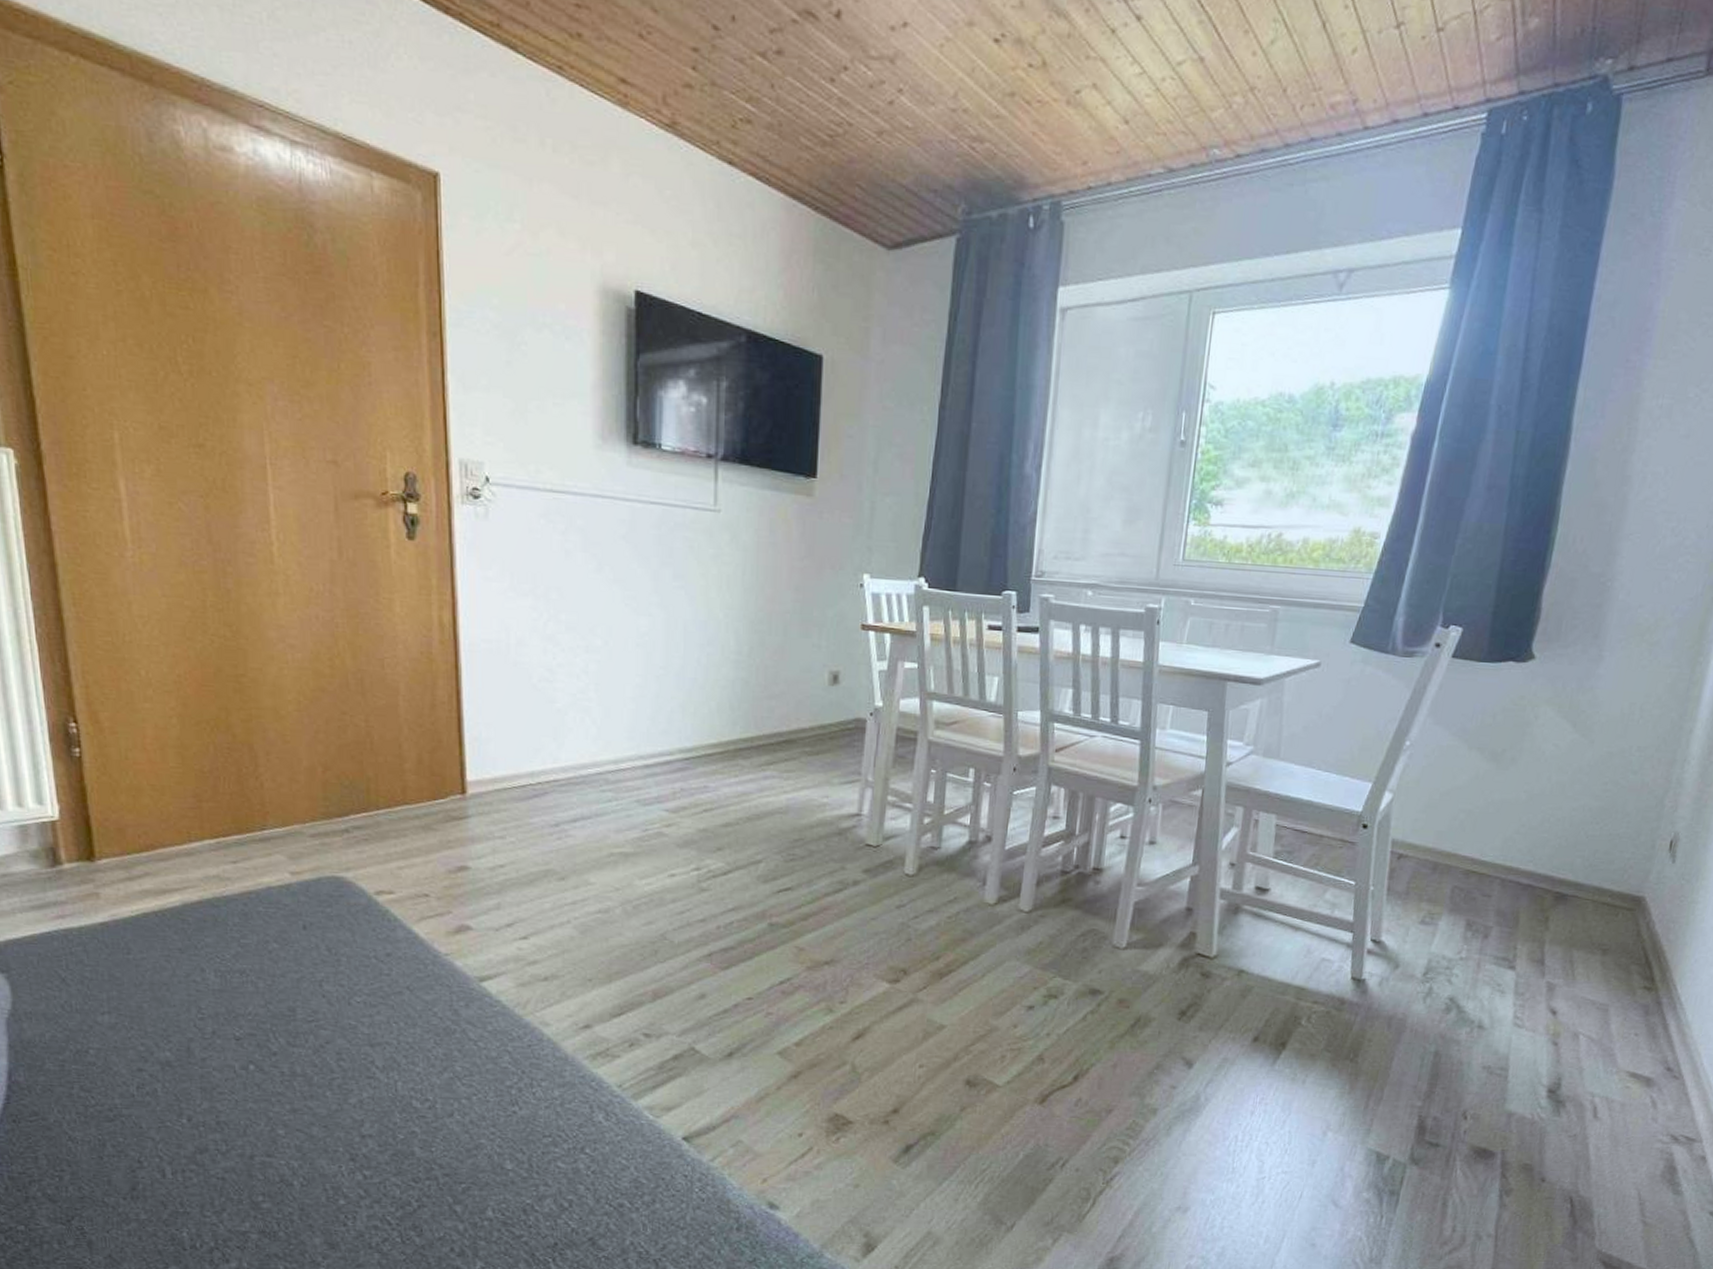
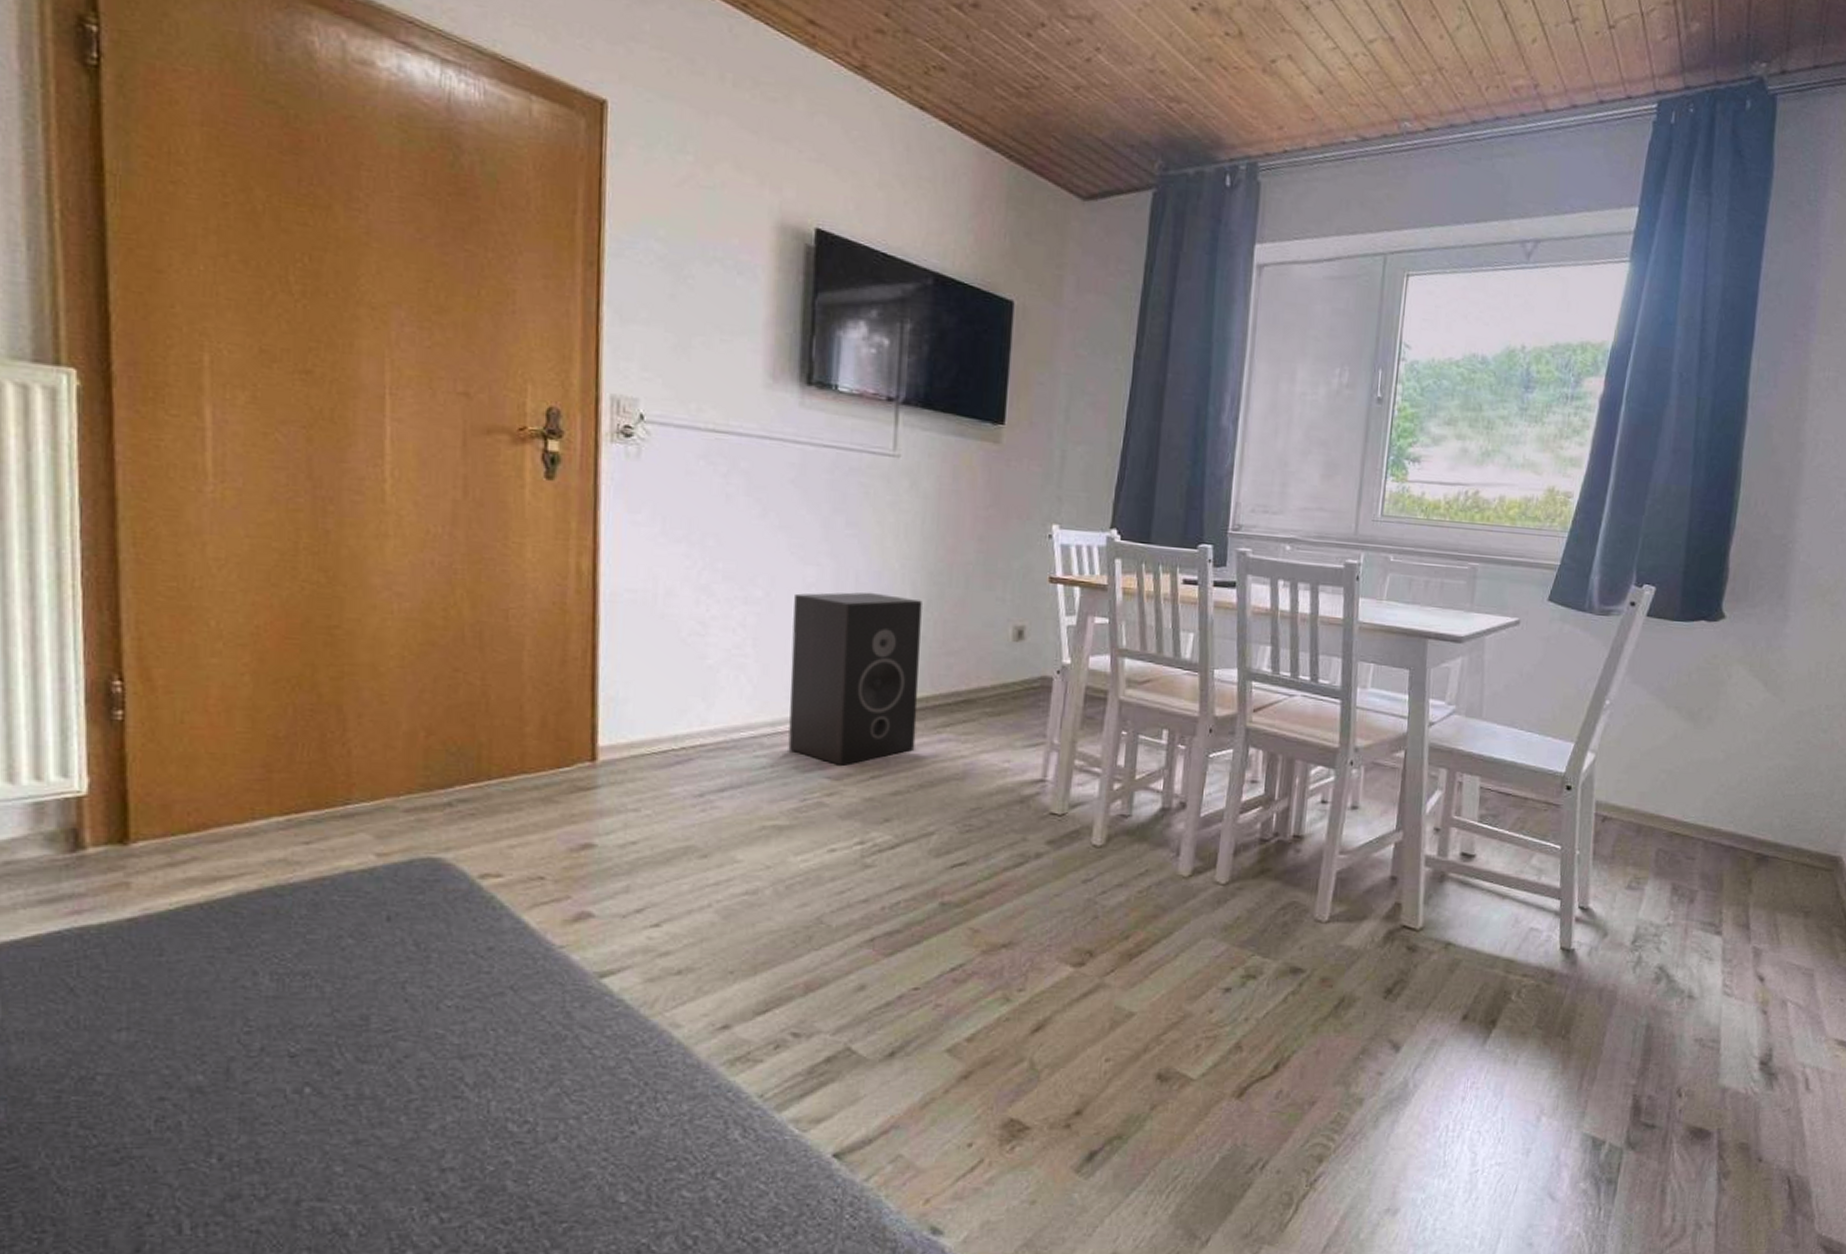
speaker: none [629,640,745,800] -> present [788,592,922,766]

